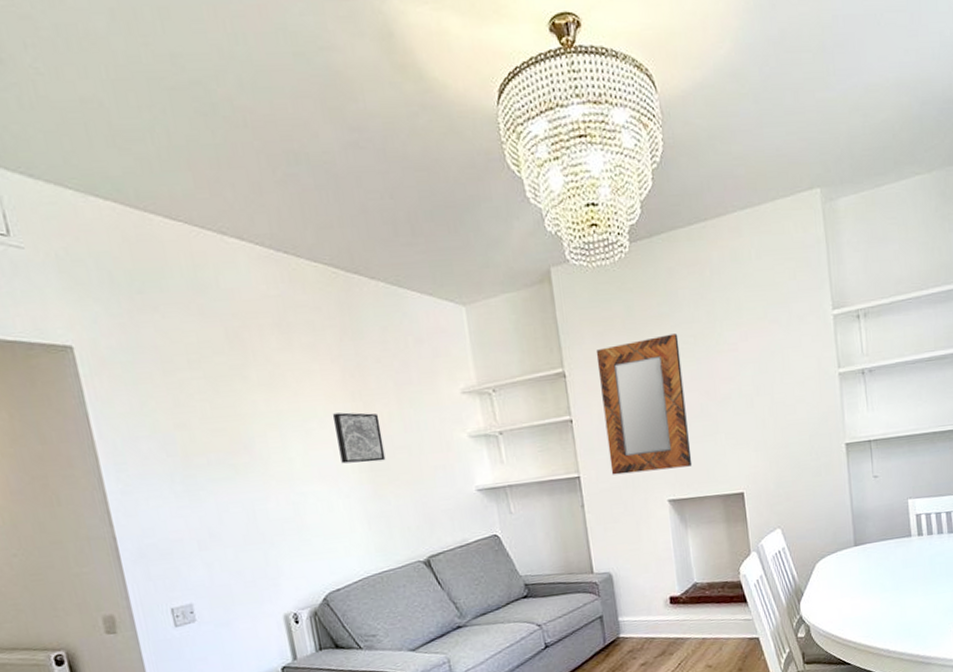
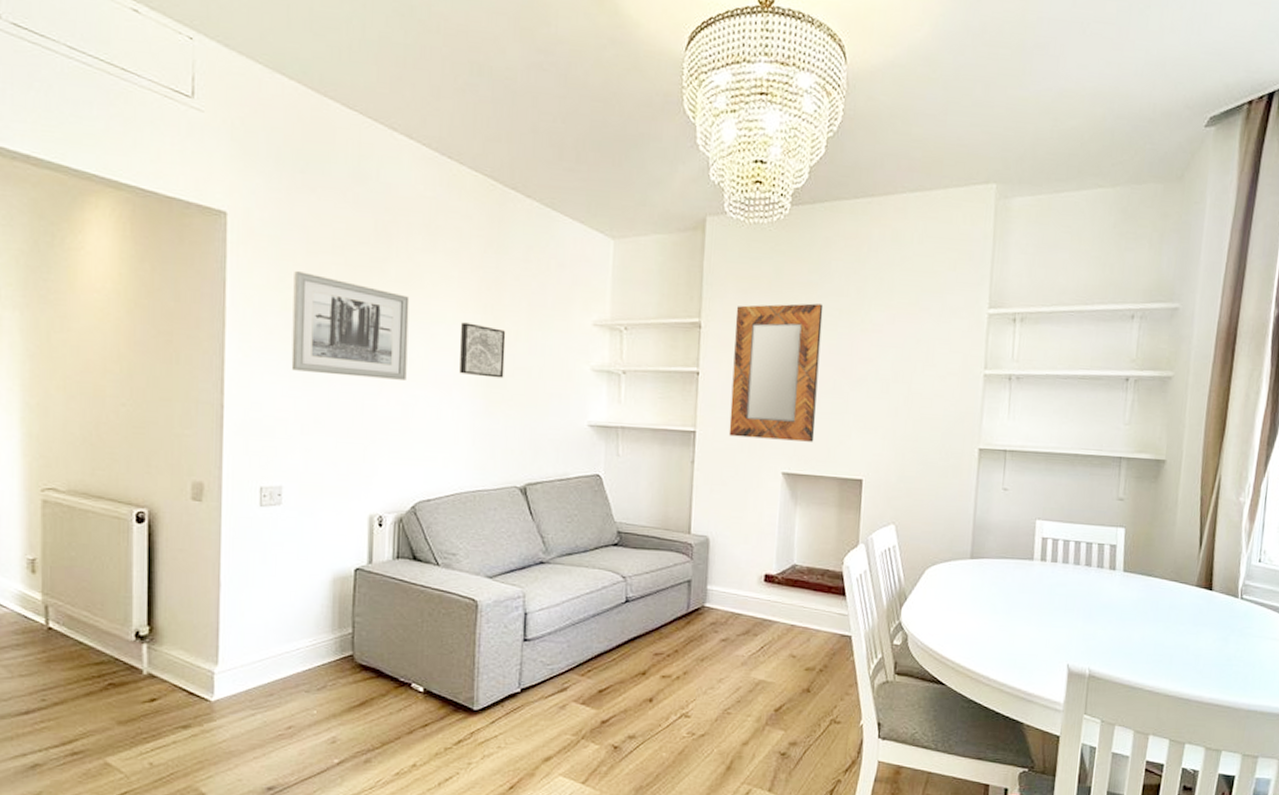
wall art: none [155,392,291,491] -> present [291,271,410,380]

